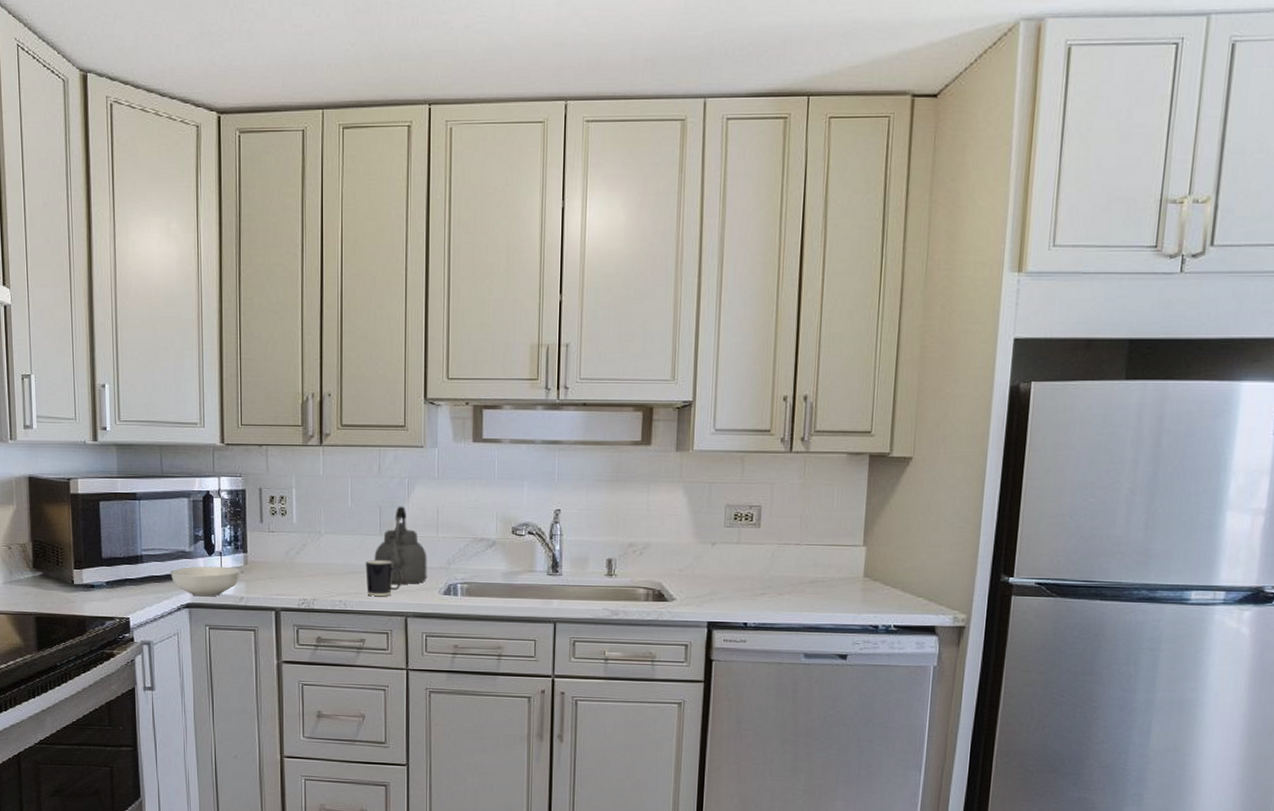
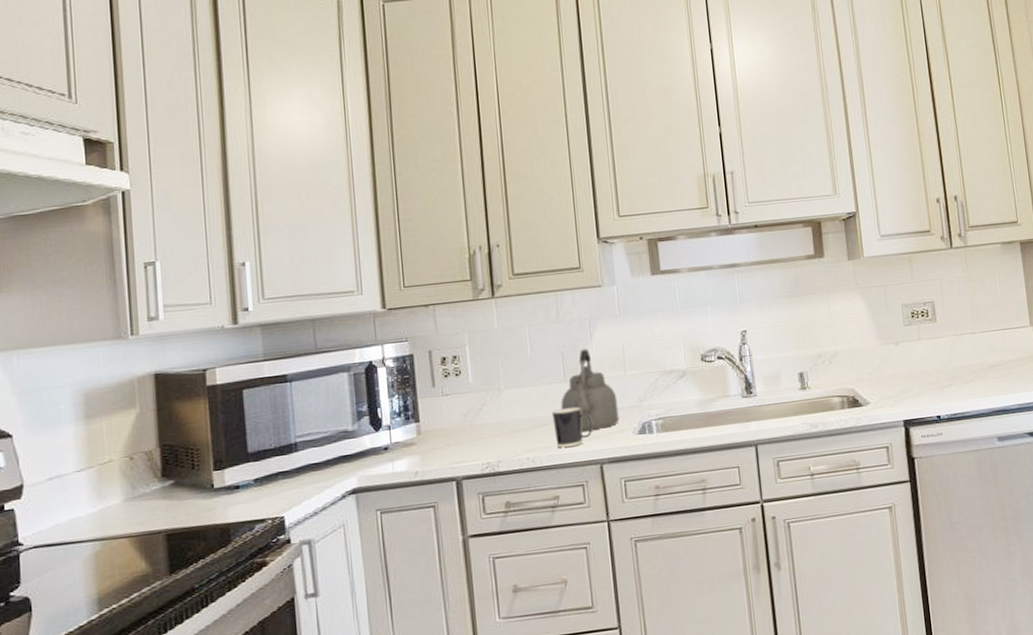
bowl: present [170,566,242,597] -> none [331,440,415,480]

